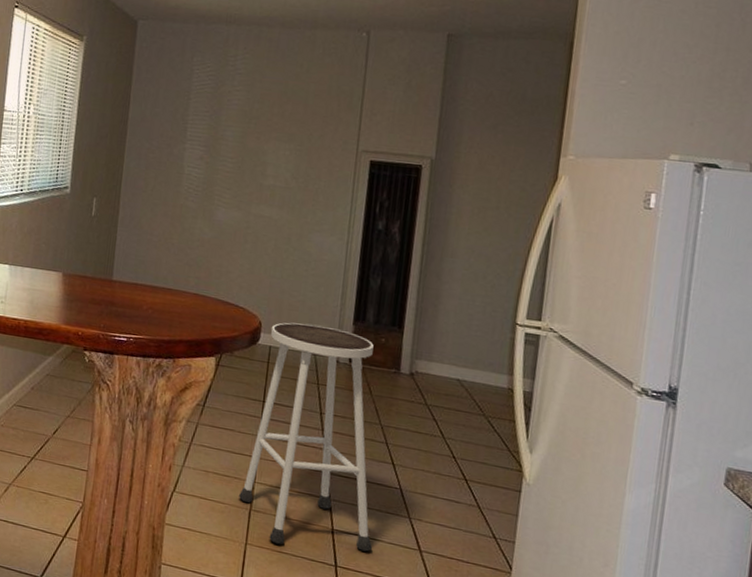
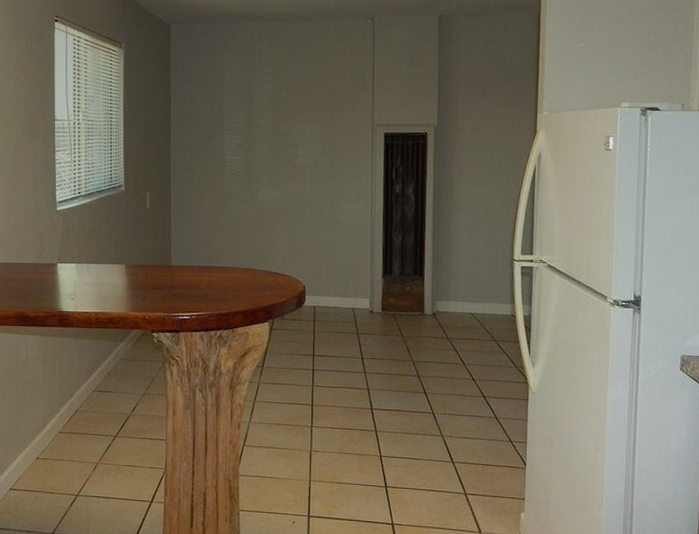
stool: present [239,322,374,552] -> none [300,282,414,477]

